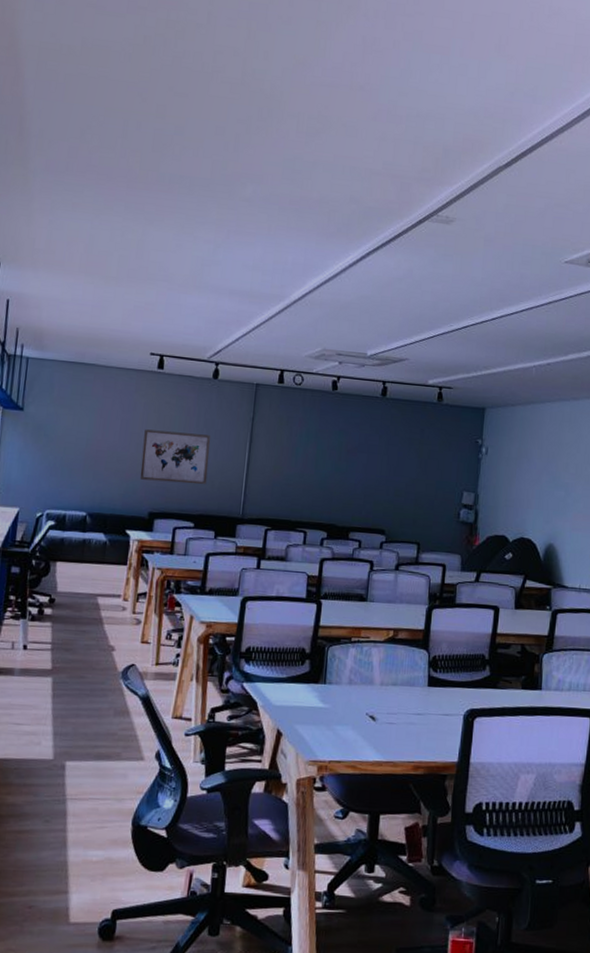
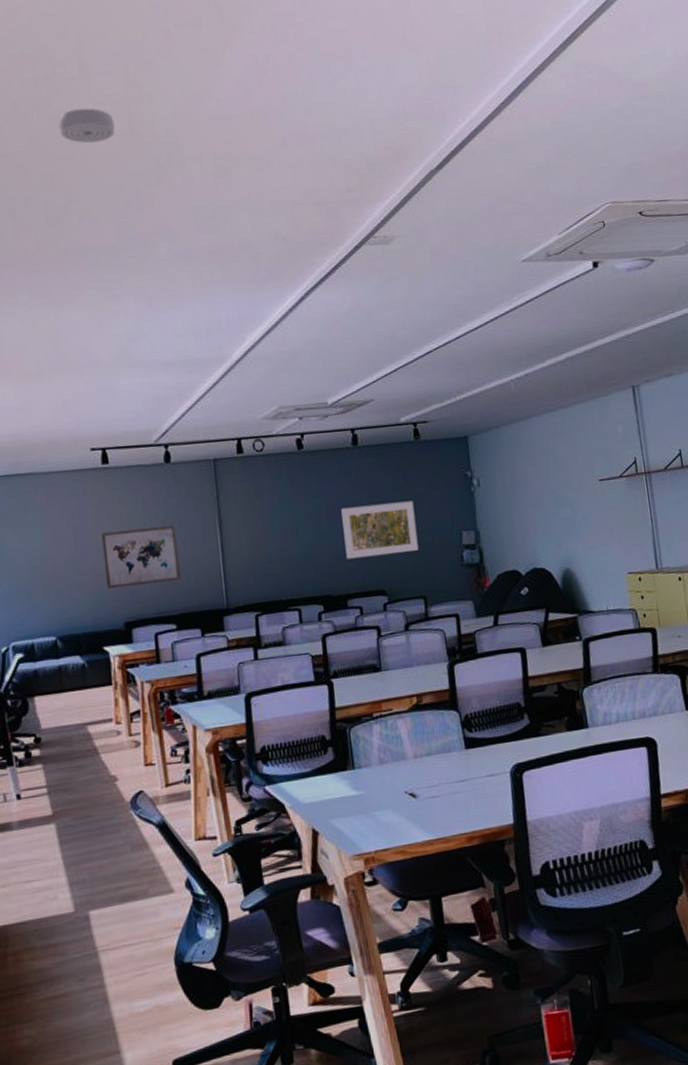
smoke detector: none [180,53,229,86] -> present [58,108,115,143]
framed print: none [356,449,425,501] -> present [341,500,419,560]

